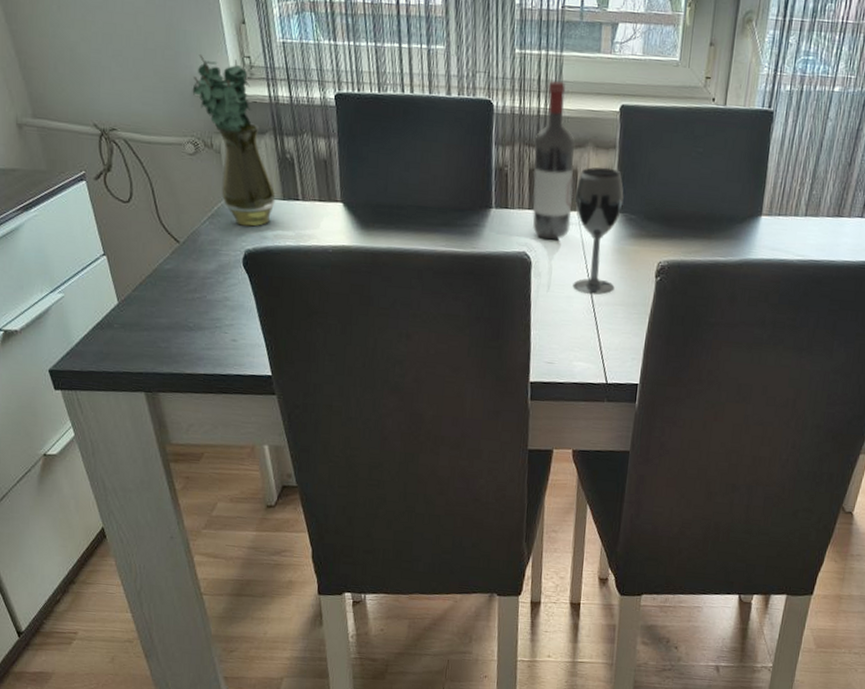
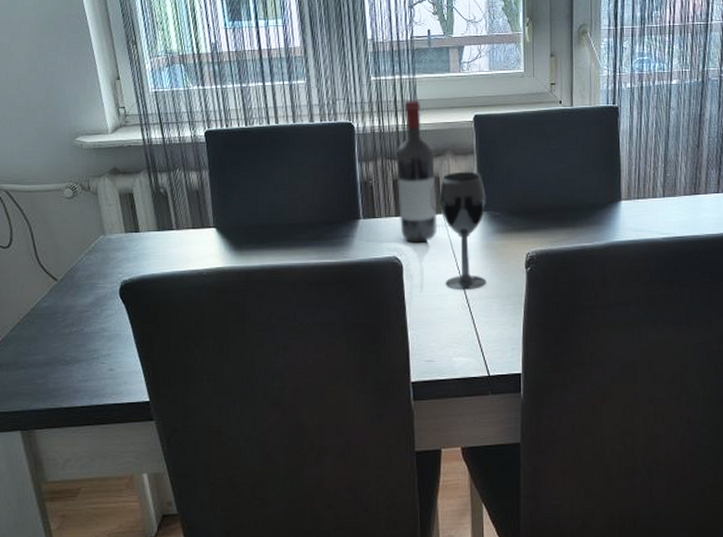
vase: present [192,55,275,227] -> none [70,110,150,259]

